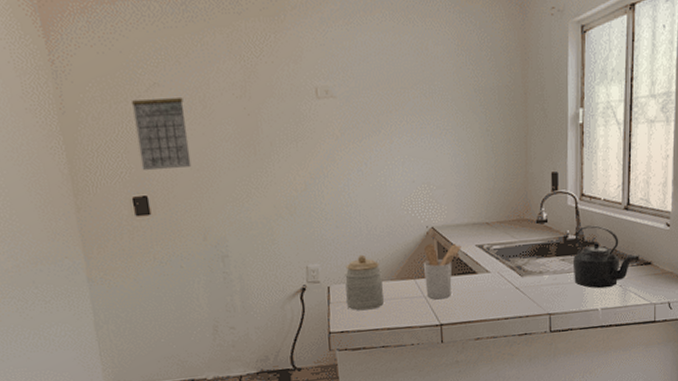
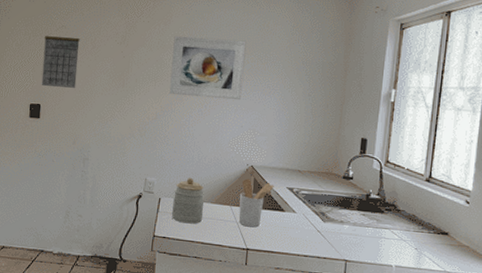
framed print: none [310,71,408,156] -> present [169,35,246,101]
kettle: present [572,225,639,289] -> none [372,189,437,249]

